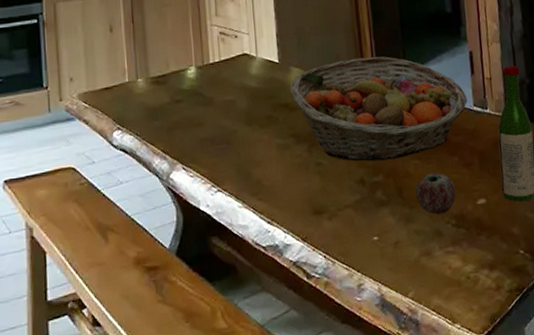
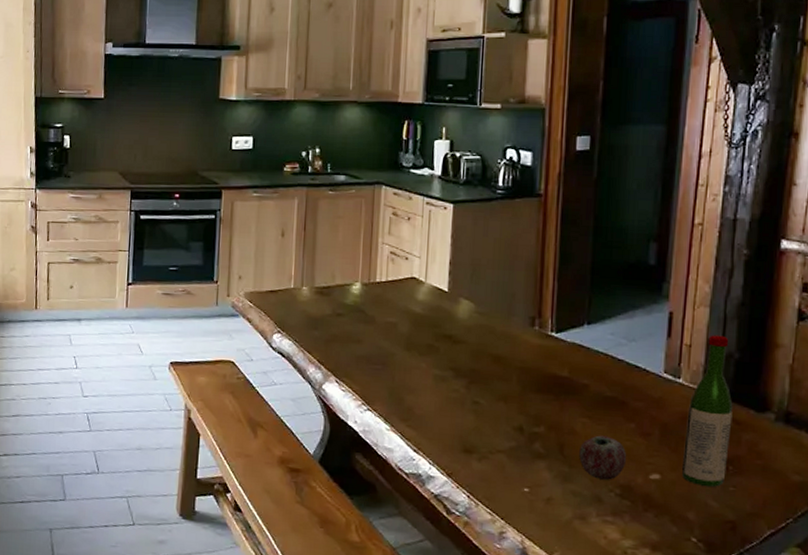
fruit basket: present [289,56,468,162] -> none [456,299,658,414]

